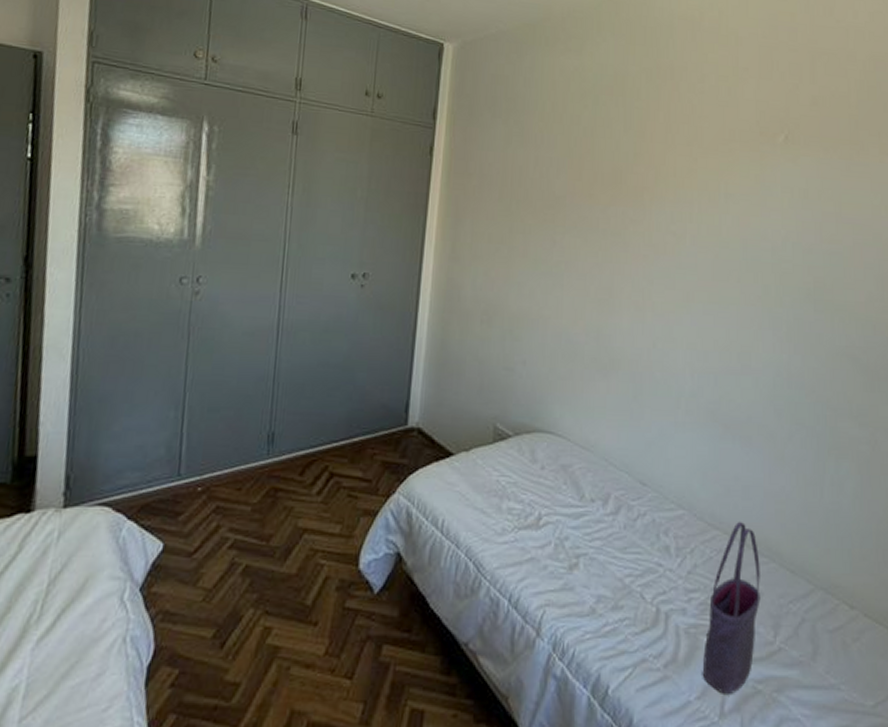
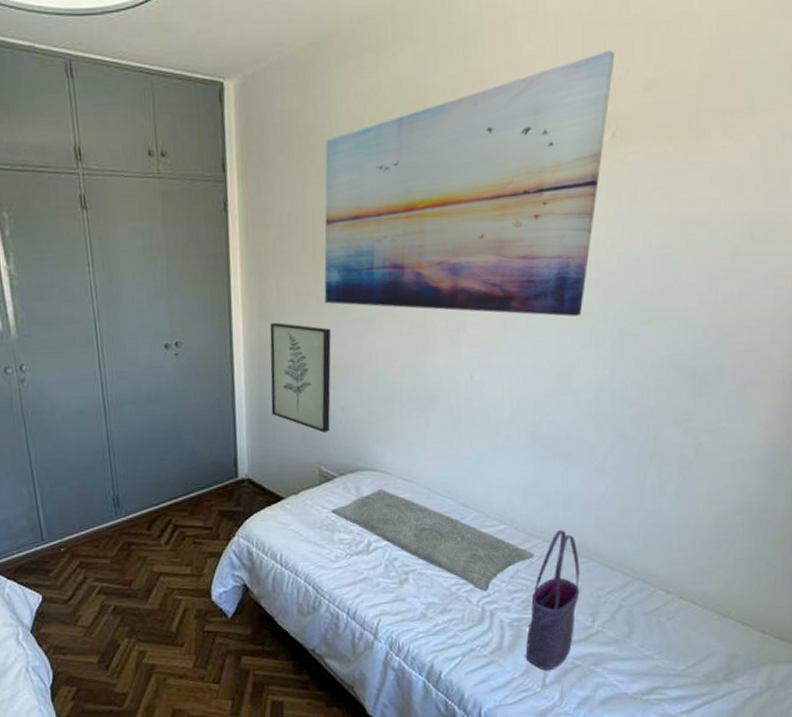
wall art: none [451,266,519,386] -> present [269,322,331,433]
pillow: none [502,455,713,588] -> present [331,489,535,592]
wall art: none [516,68,786,297] -> present [324,51,615,317]

